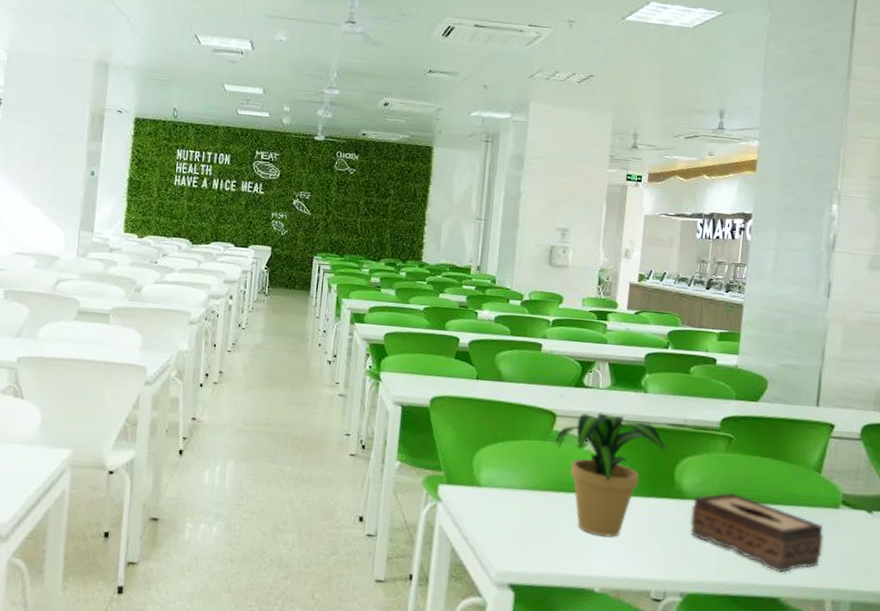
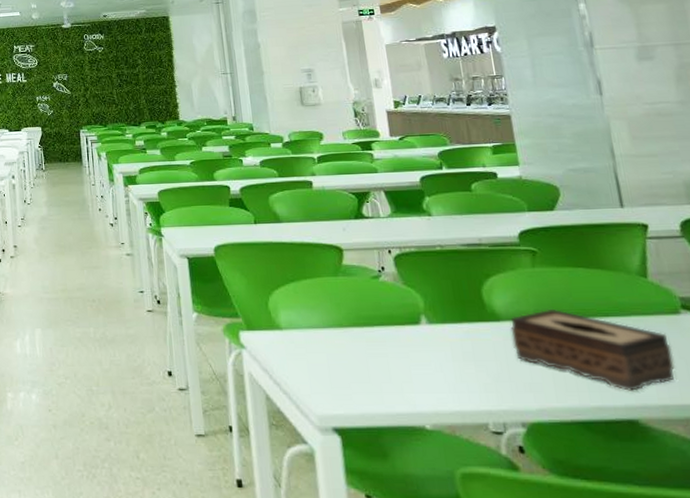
potted plant: present [555,413,674,537] -> none [346,241,477,369]

